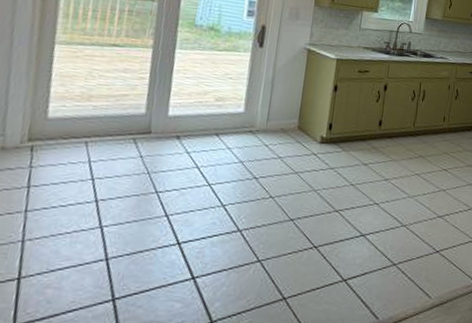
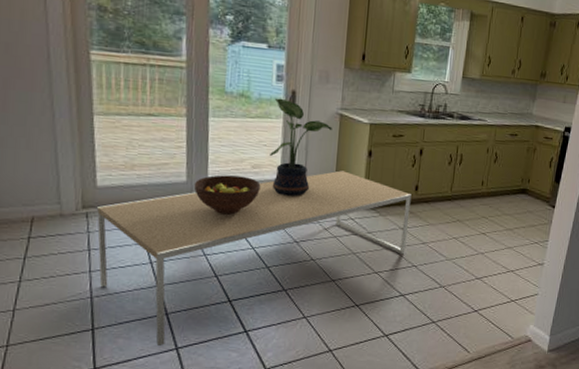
dining table: none [35,104,375,298] -> present [97,170,412,347]
fruit bowl: none [152,107,223,149] -> present [193,175,261,215]
potted plant: none [234,32,300,131] -> present [270,98,332,196]

